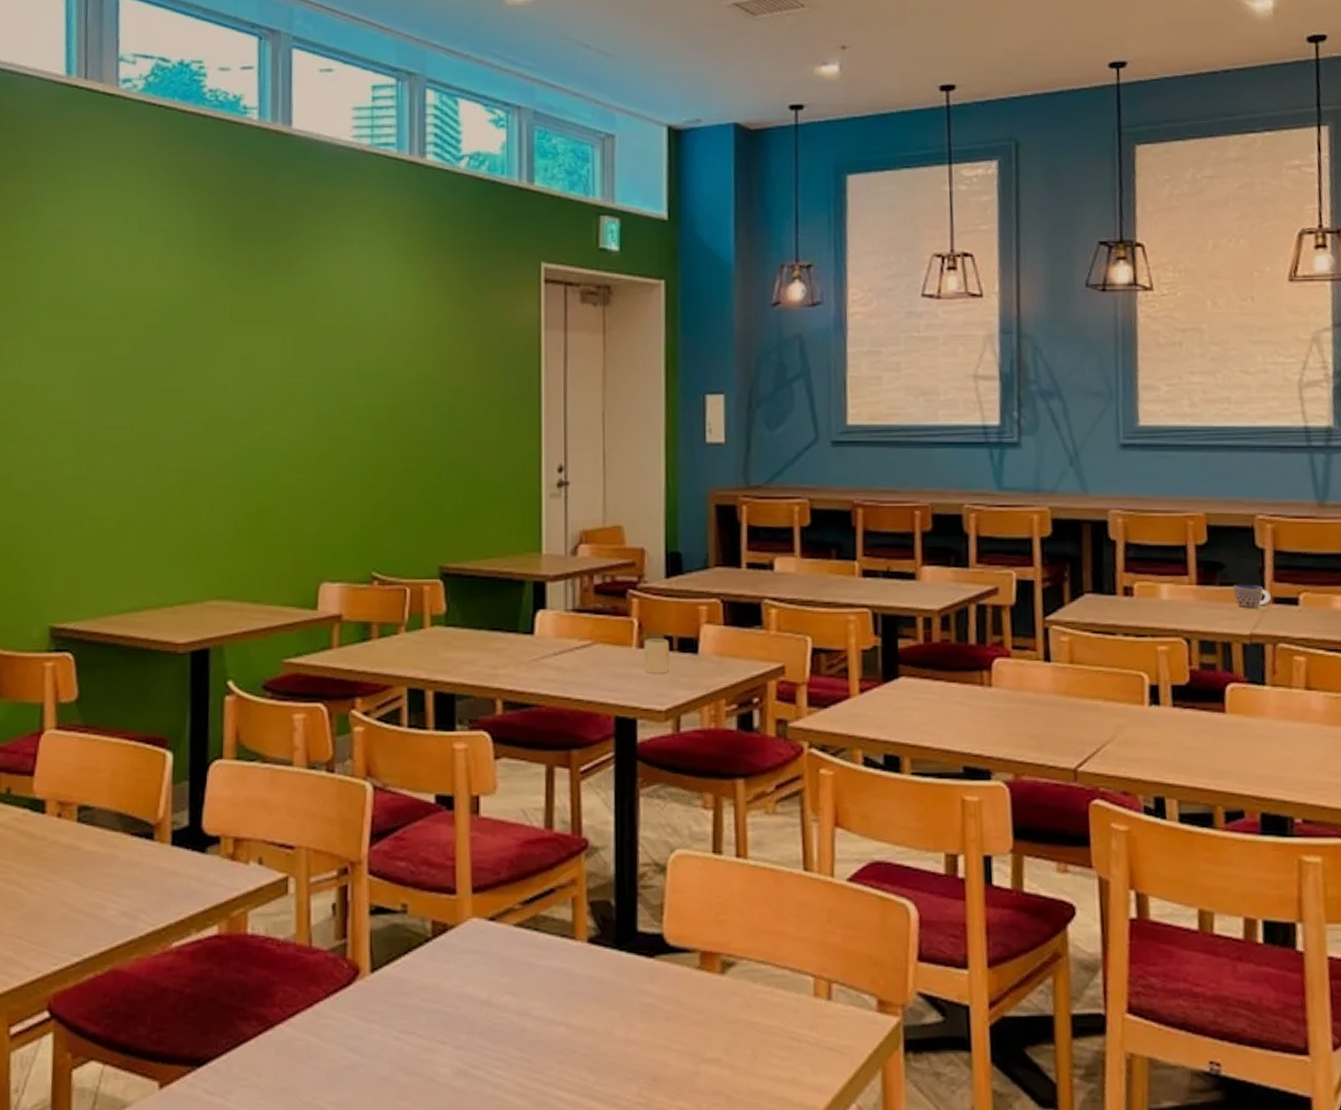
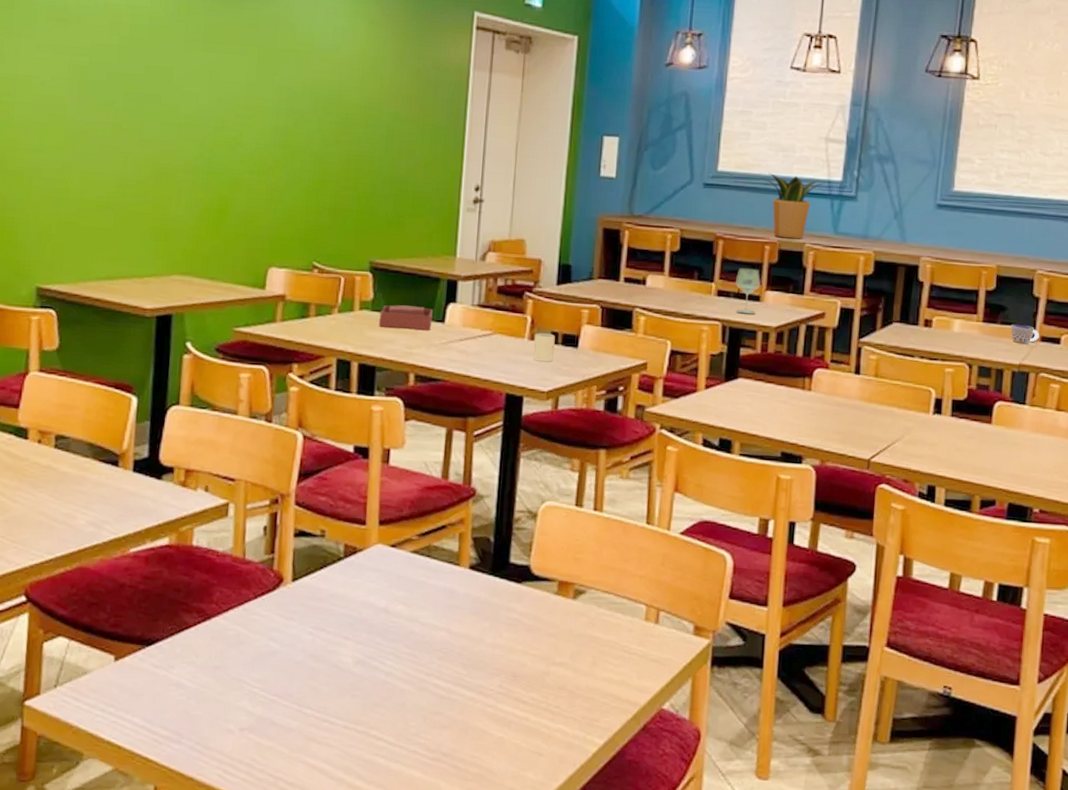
napkin holder: none [455,617,519,646] -> present [379,305,433,331]
wine glass: none [882,540,914,597] -> present [735,268,761,315]
potted plant: none [901,422,982,501] -> present [761,172,828,240]

